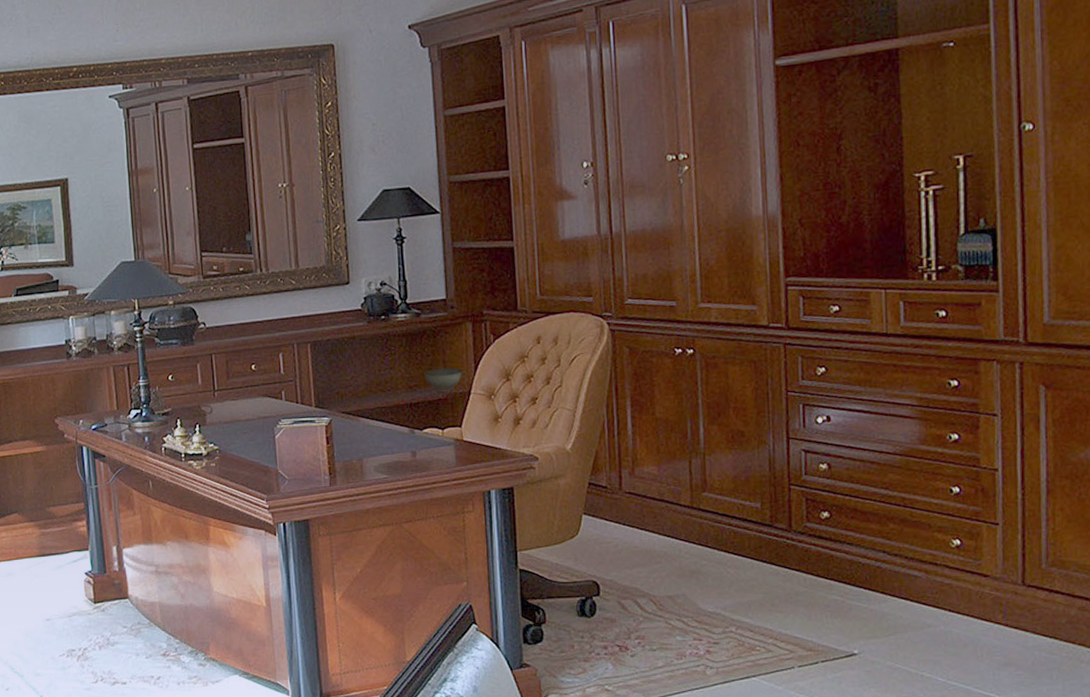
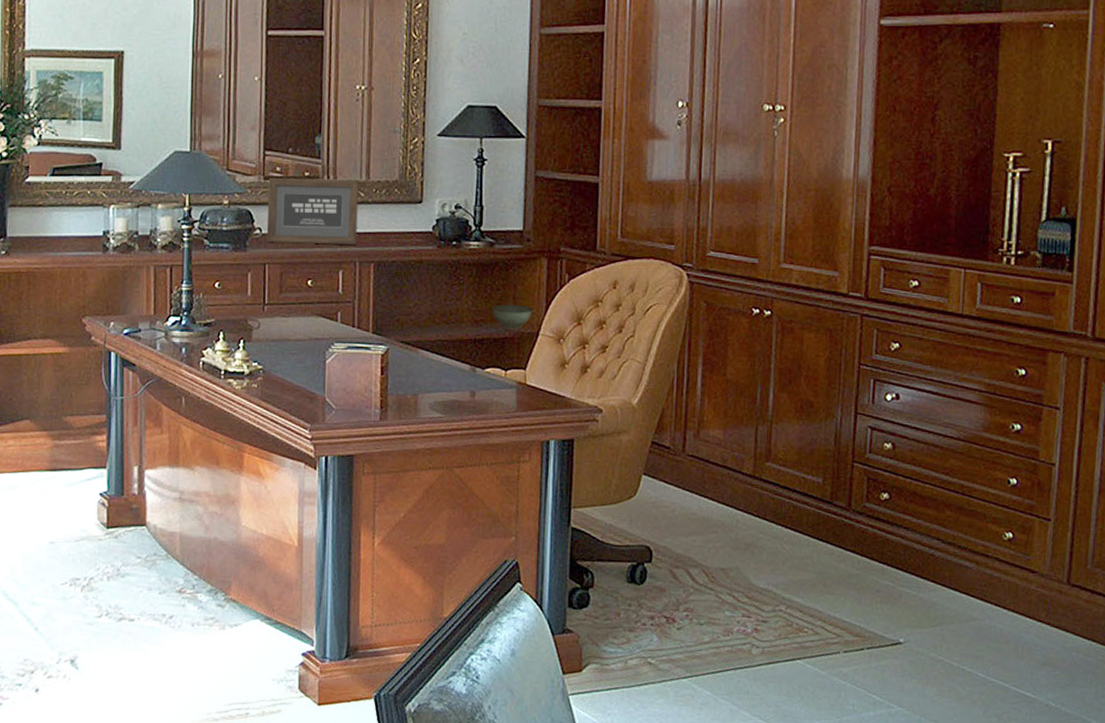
picture frame: none [208,269,293,335] -> present [266,177,359,245]

